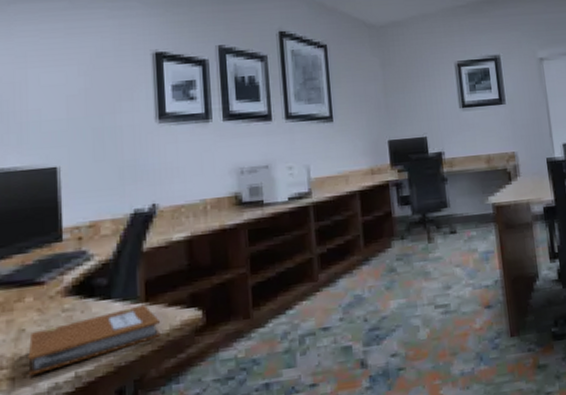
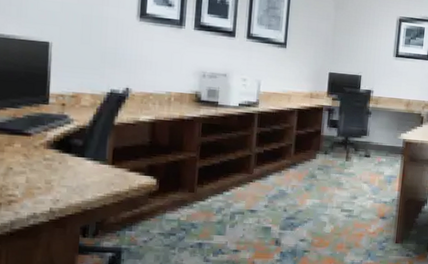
notebook: present [28,304,162,376] -> none [12,166,123,205]

